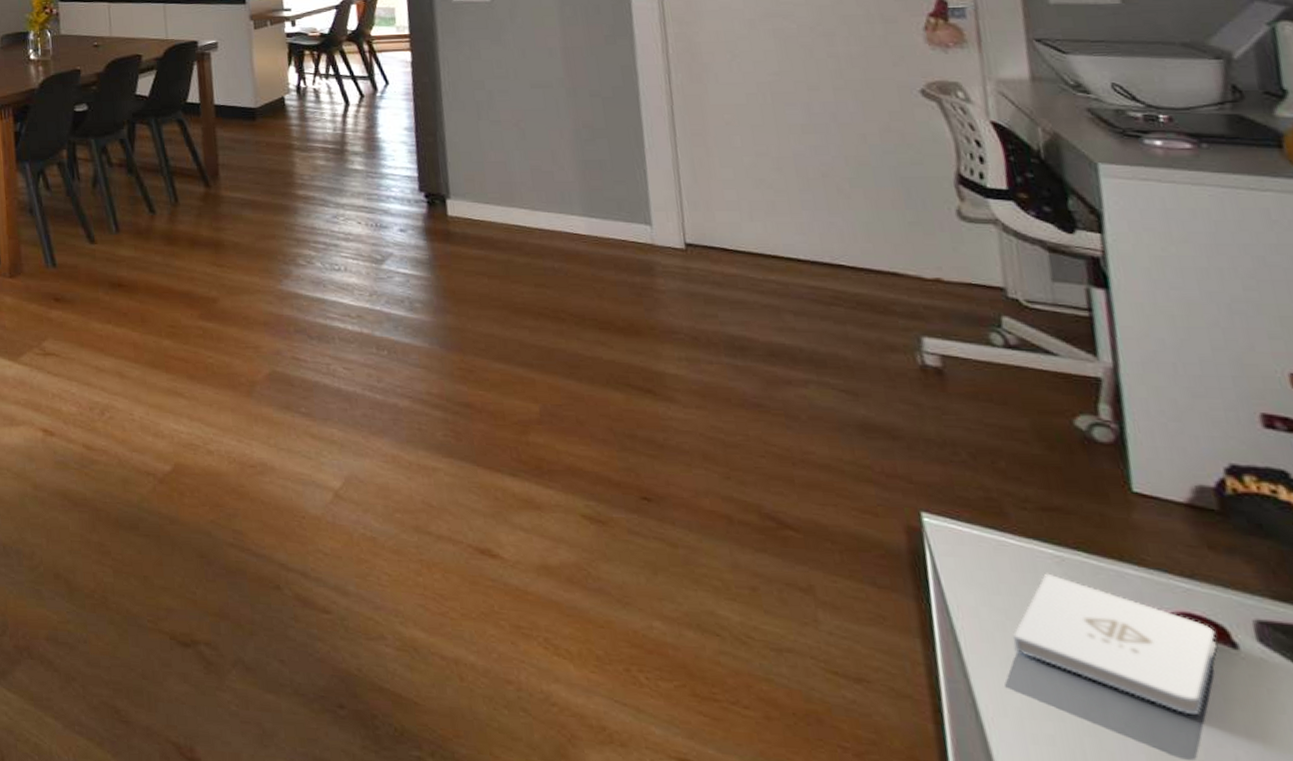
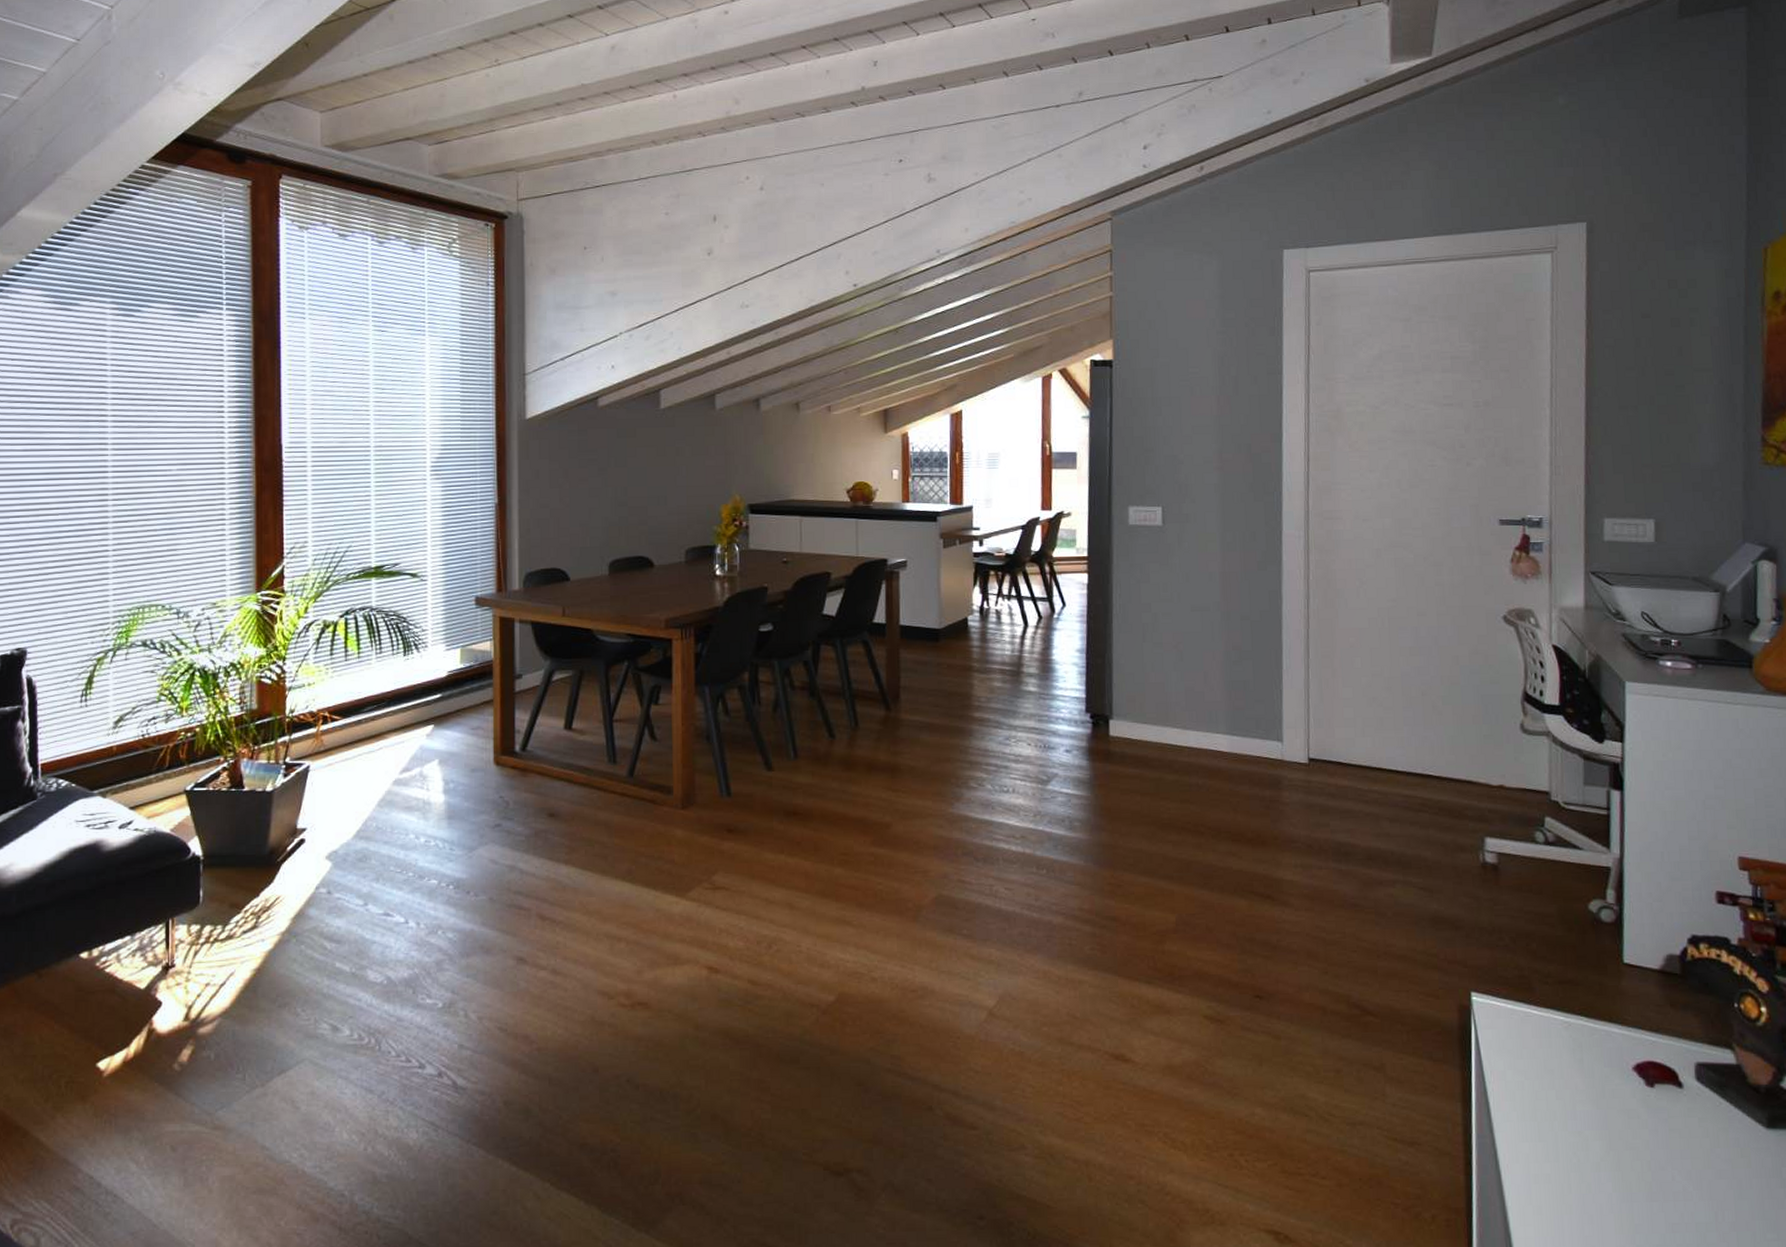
notepad: present [1013,573,1217,715] -> none [1528,1037,1669,1145]

